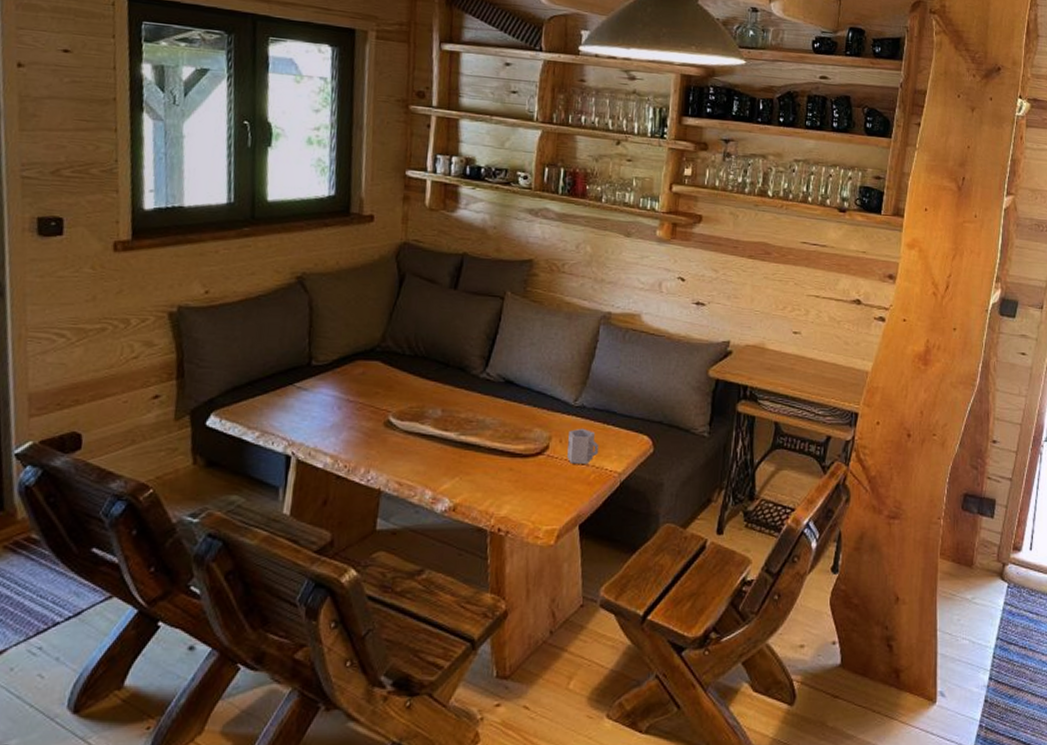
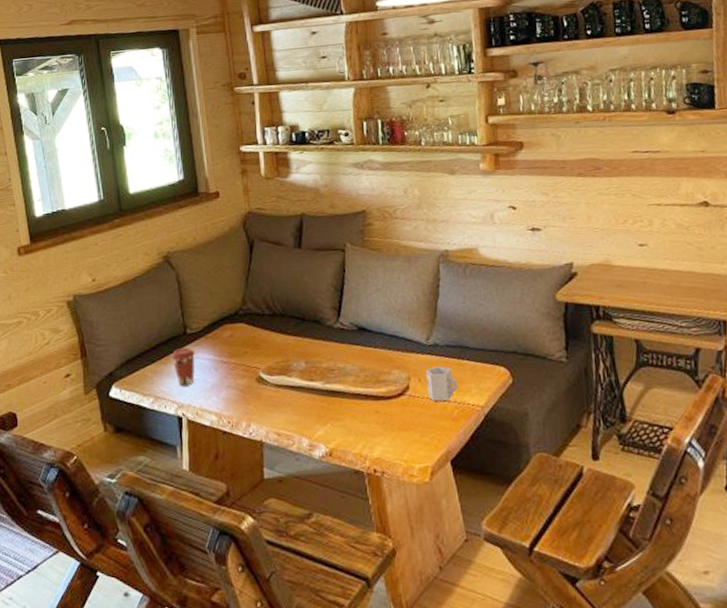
coffee cup: none [289,379,318,423] -> present [171,347,195,387]

